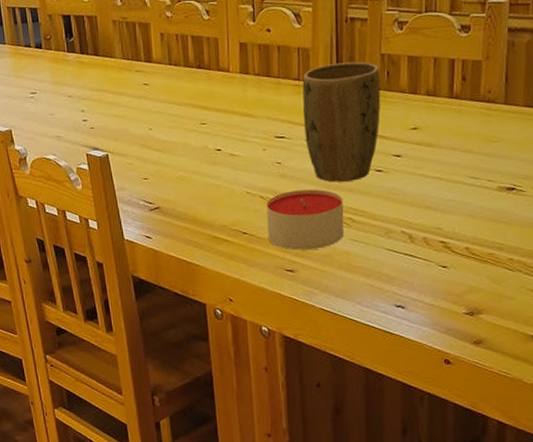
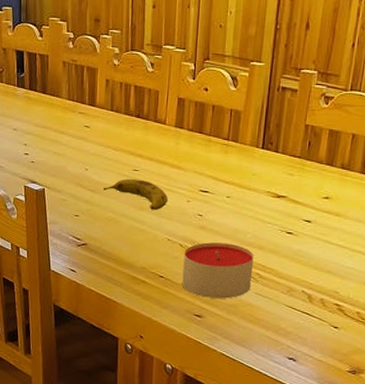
fruit: none [171,133,243,164] -> present [103,179,169,211]
plant pot: present [302,61,381,183] -> none [227,128,303,240]

